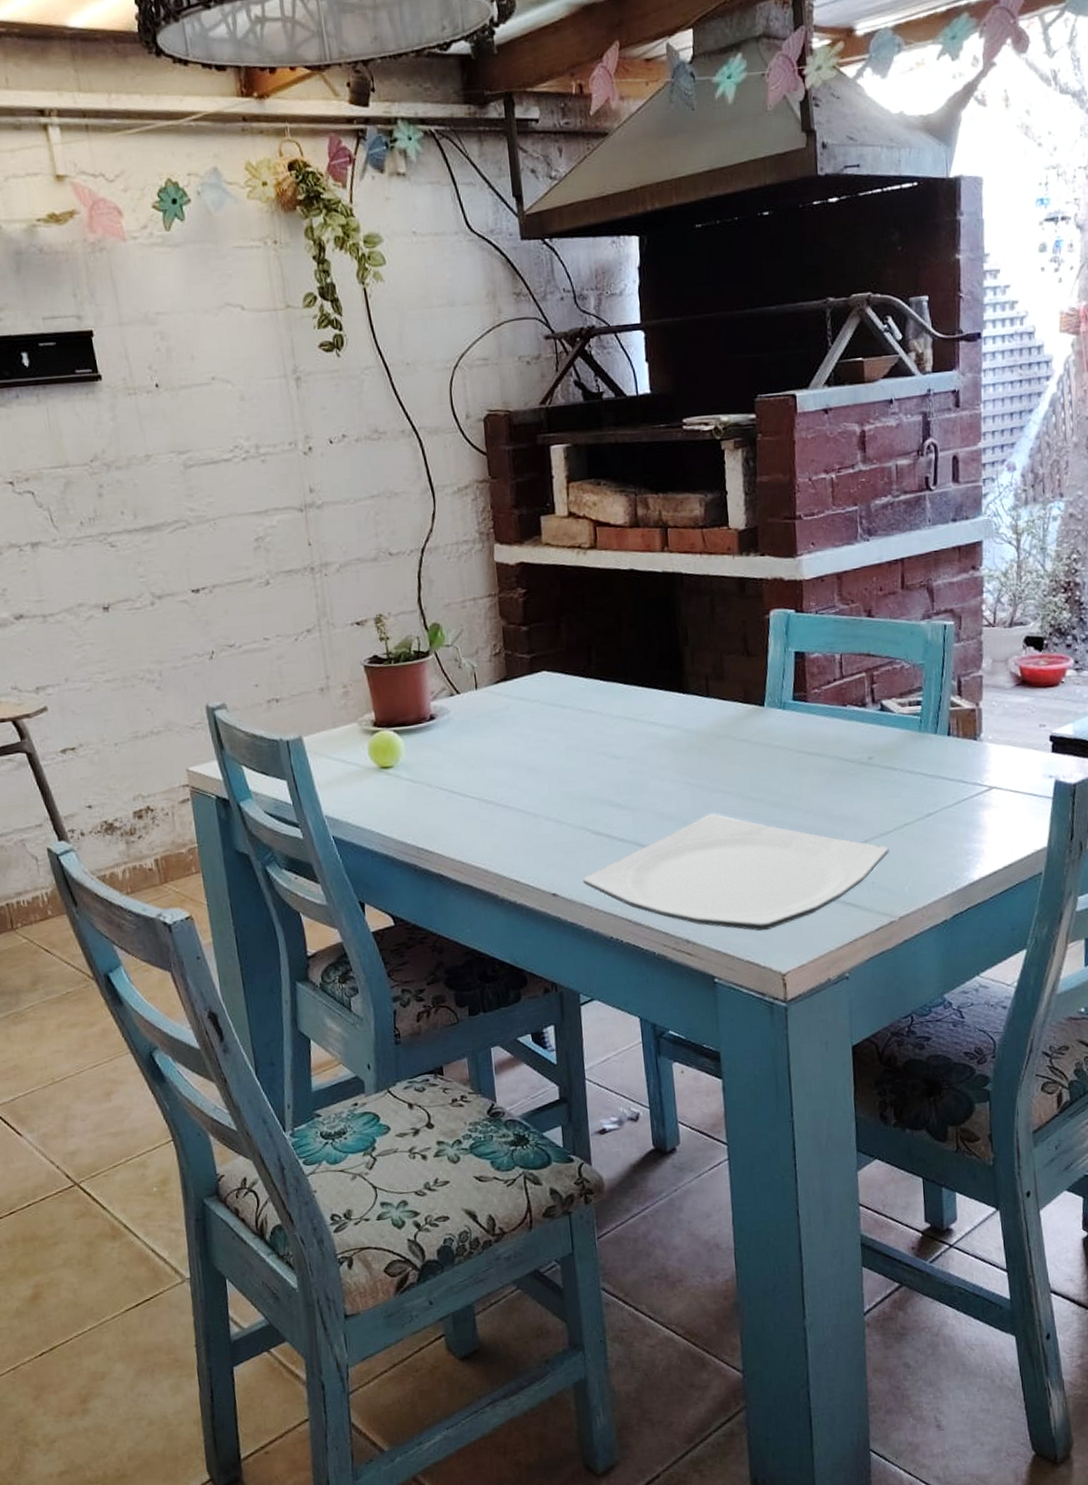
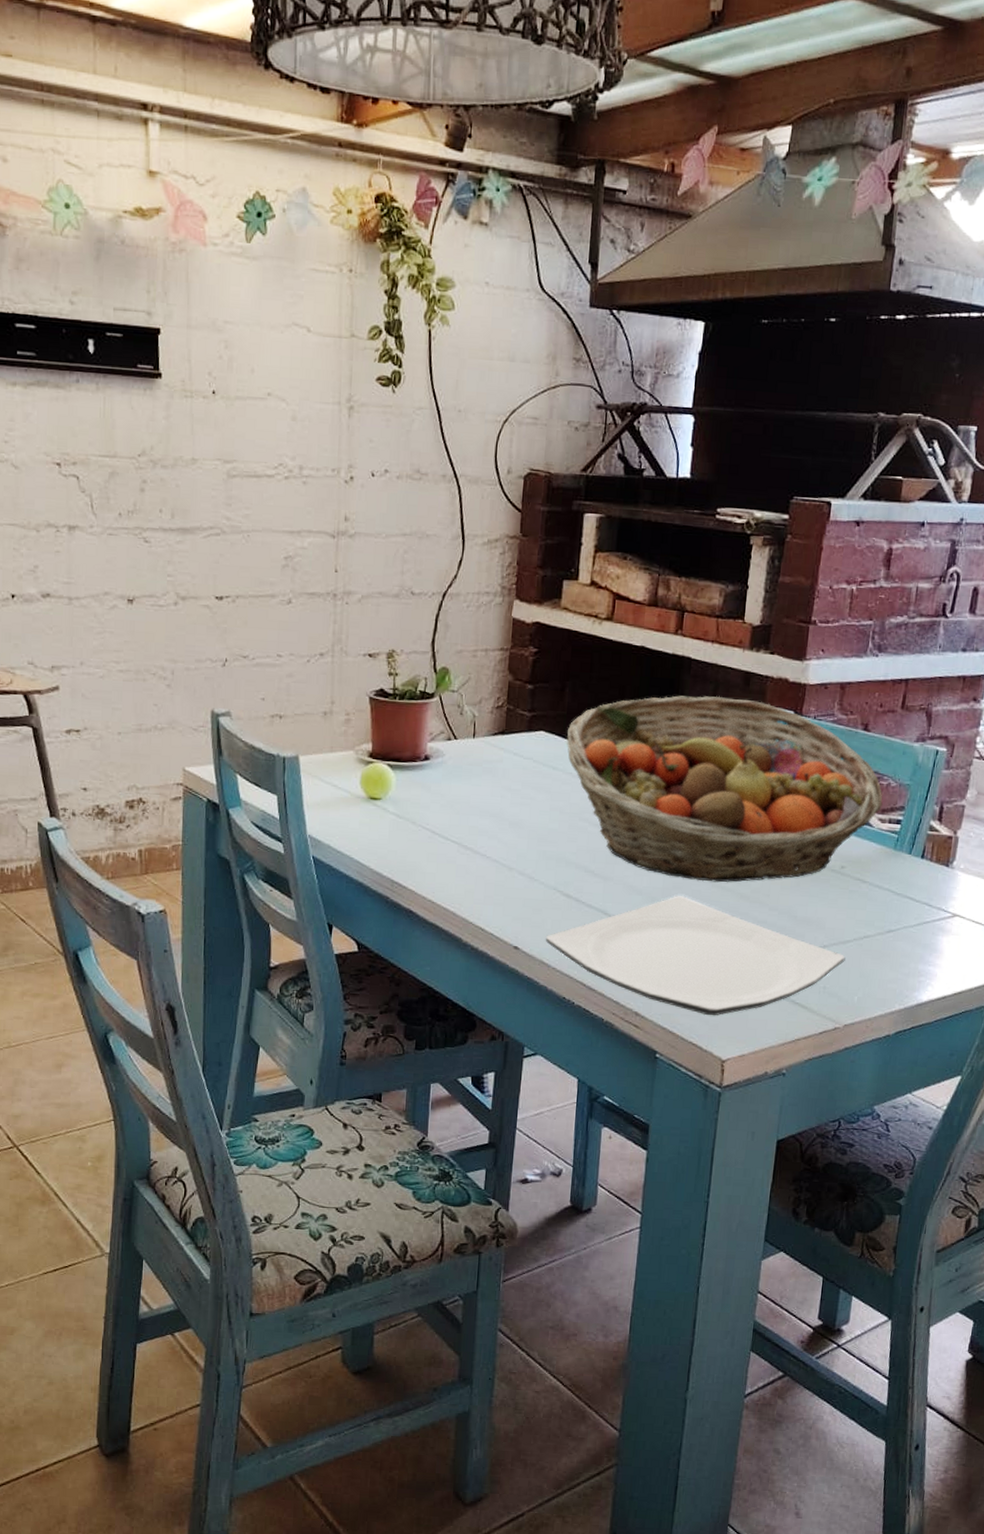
fruit basket: none [570,605,900,797] -> present [567,695,883,883]

